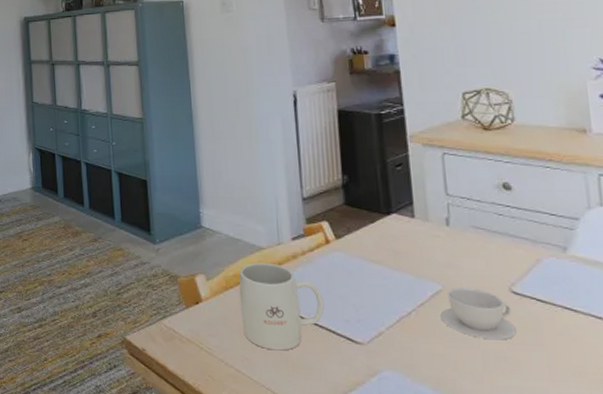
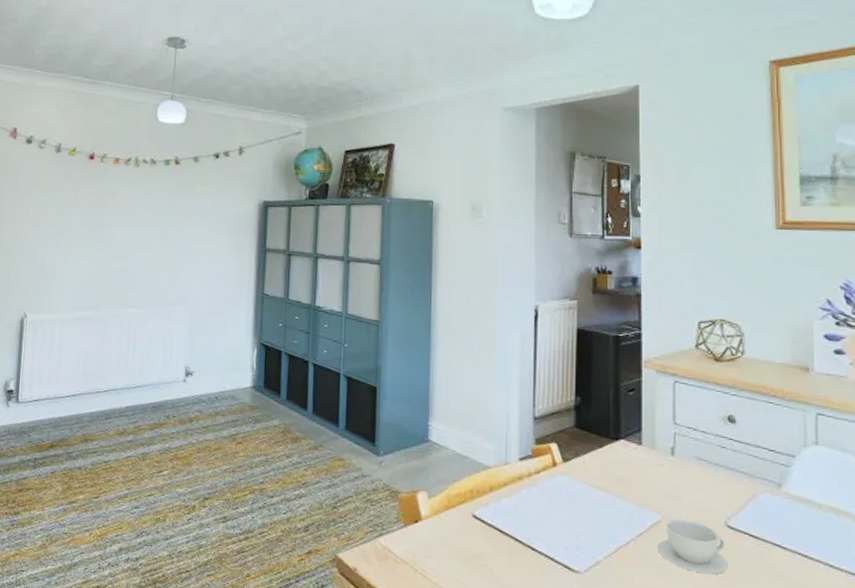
mug: present [239,263,324,351] -> none [460,482,545,577]

